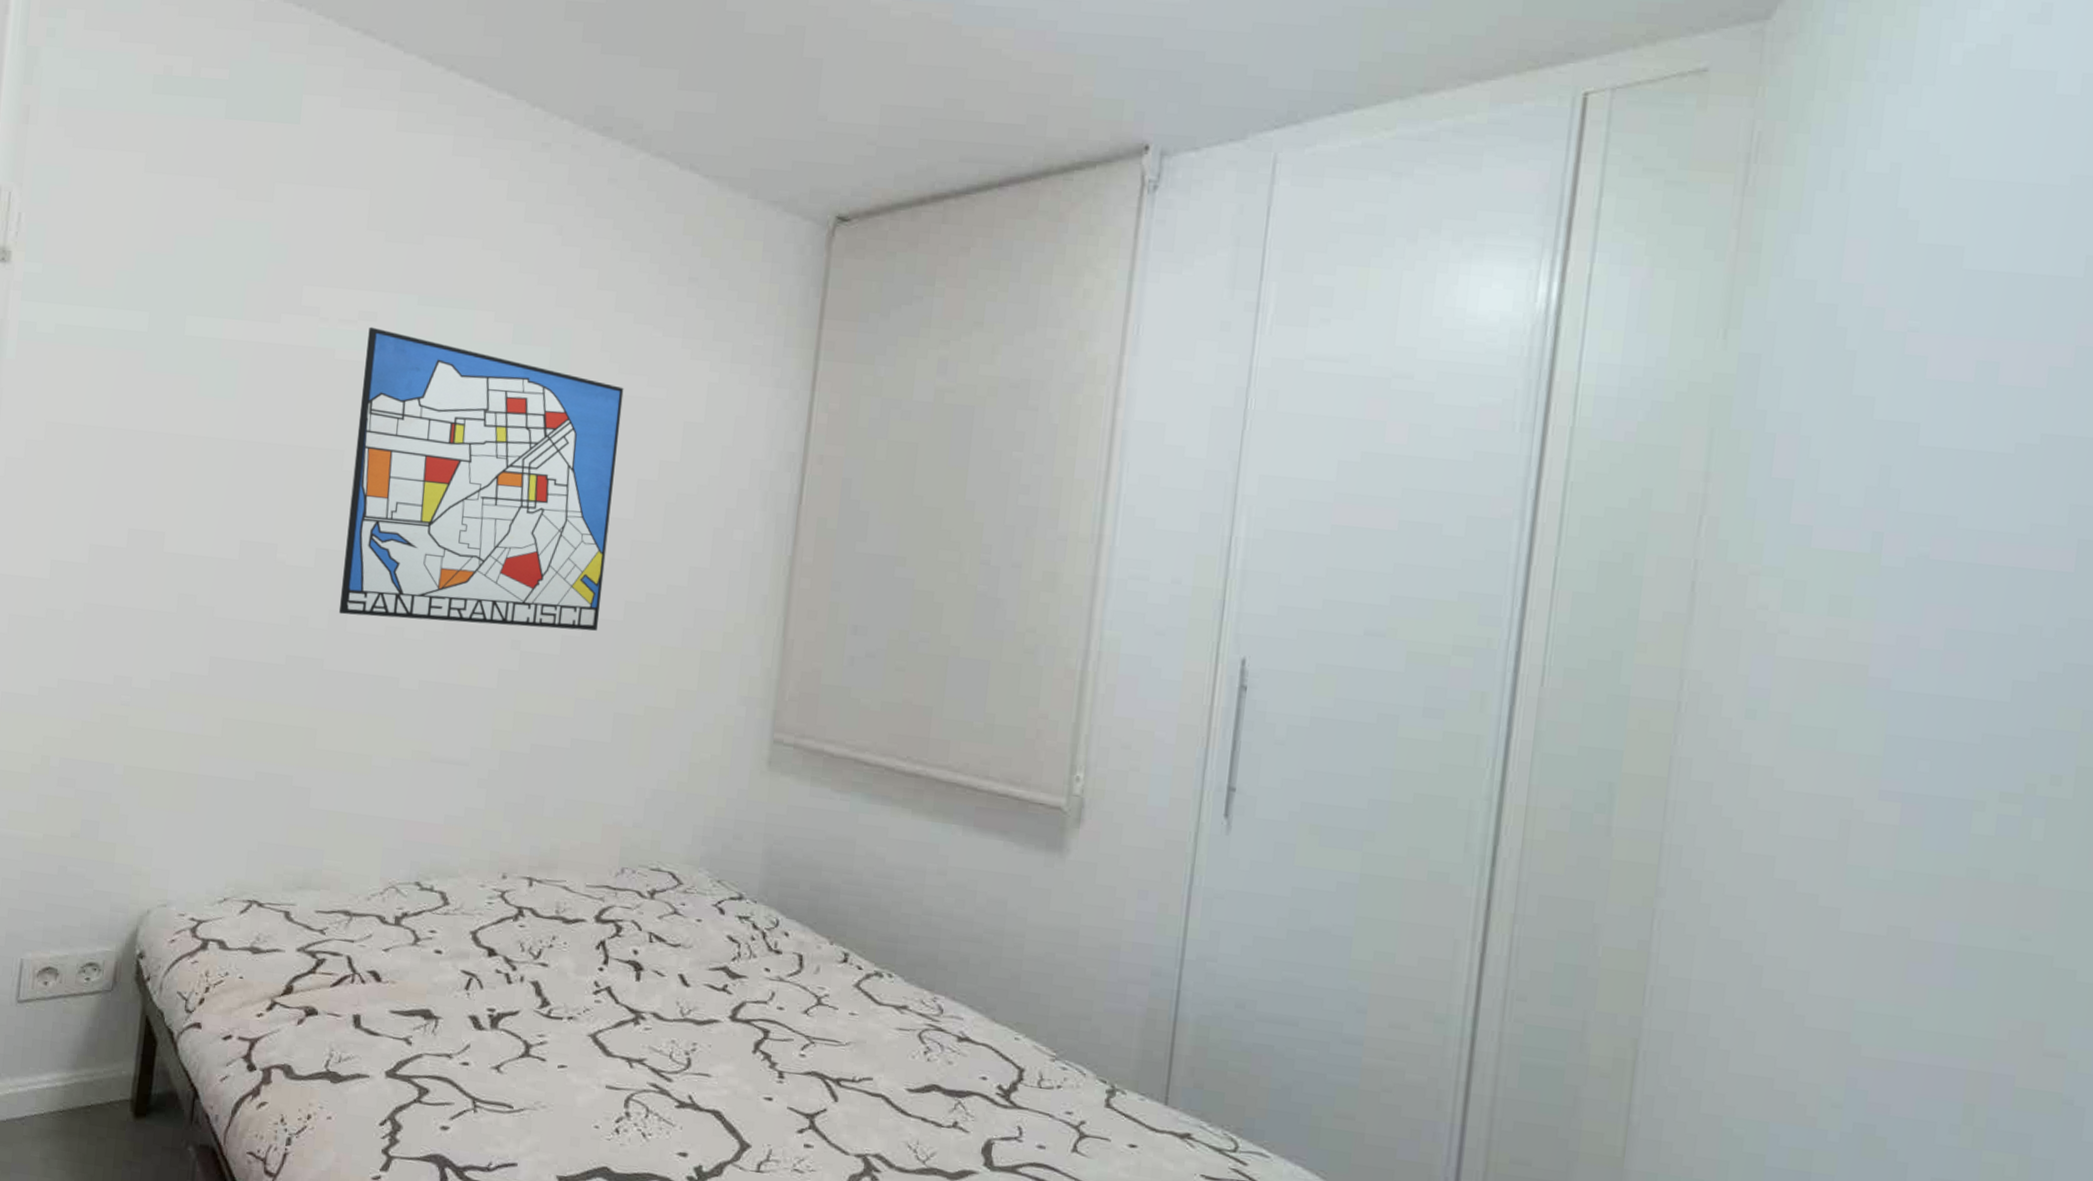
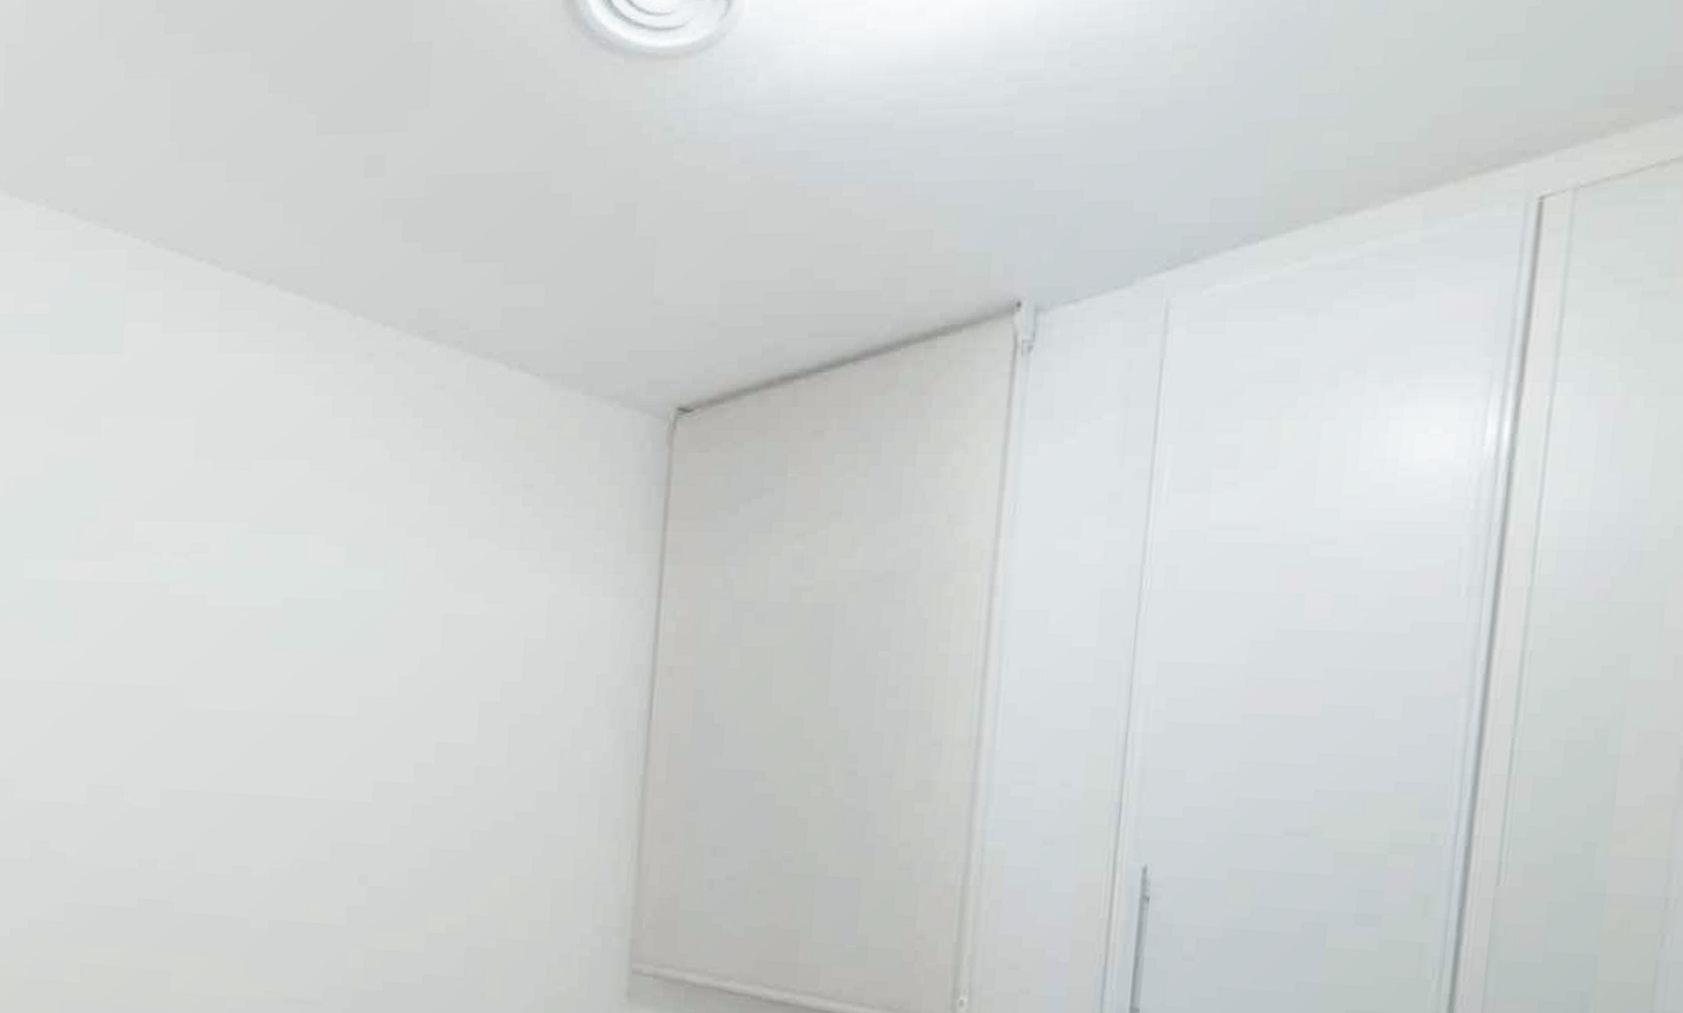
wall art: present [338,326,624,631] -> none [186,559,461,863]

